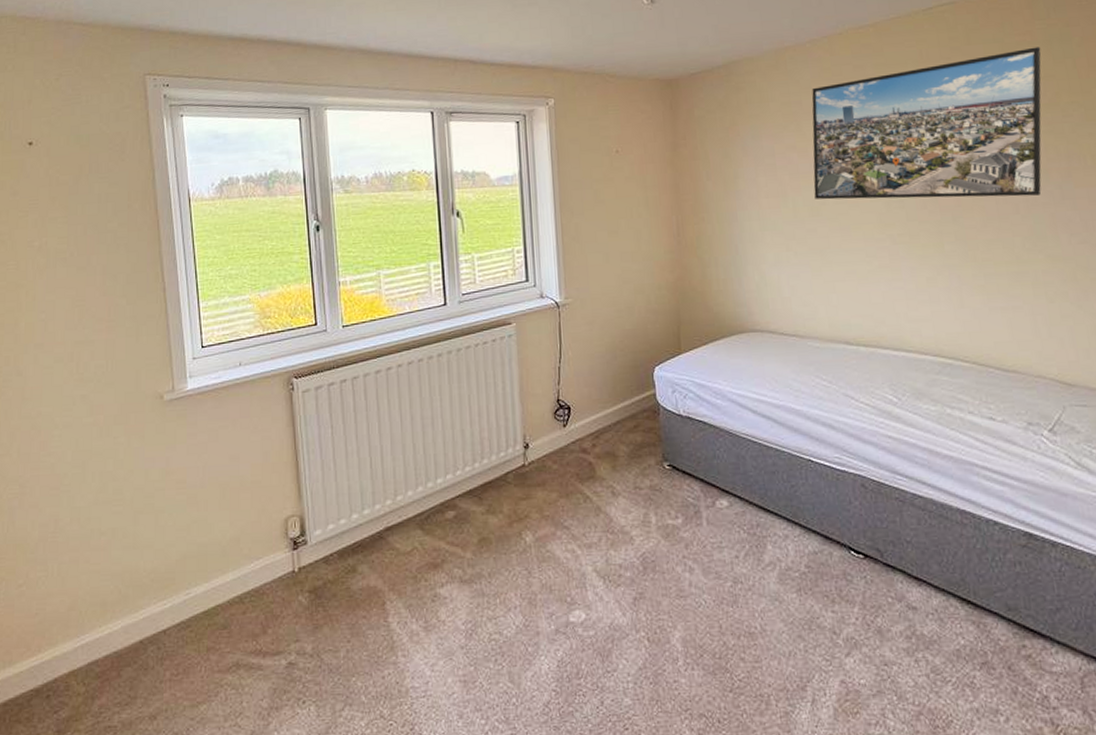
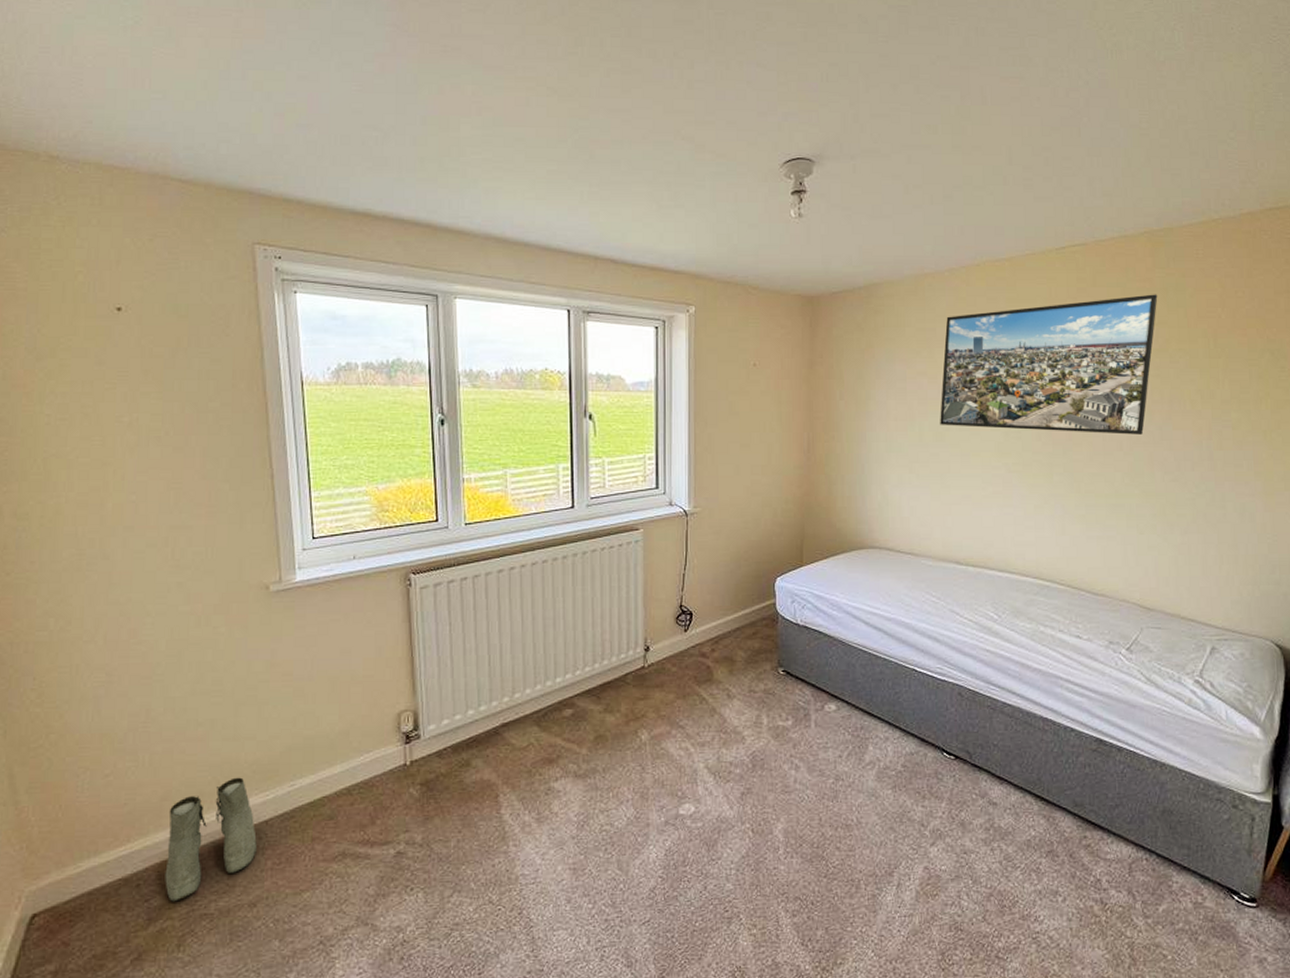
boots: none [72,586,156,714] -> present [165,777,257,902]

